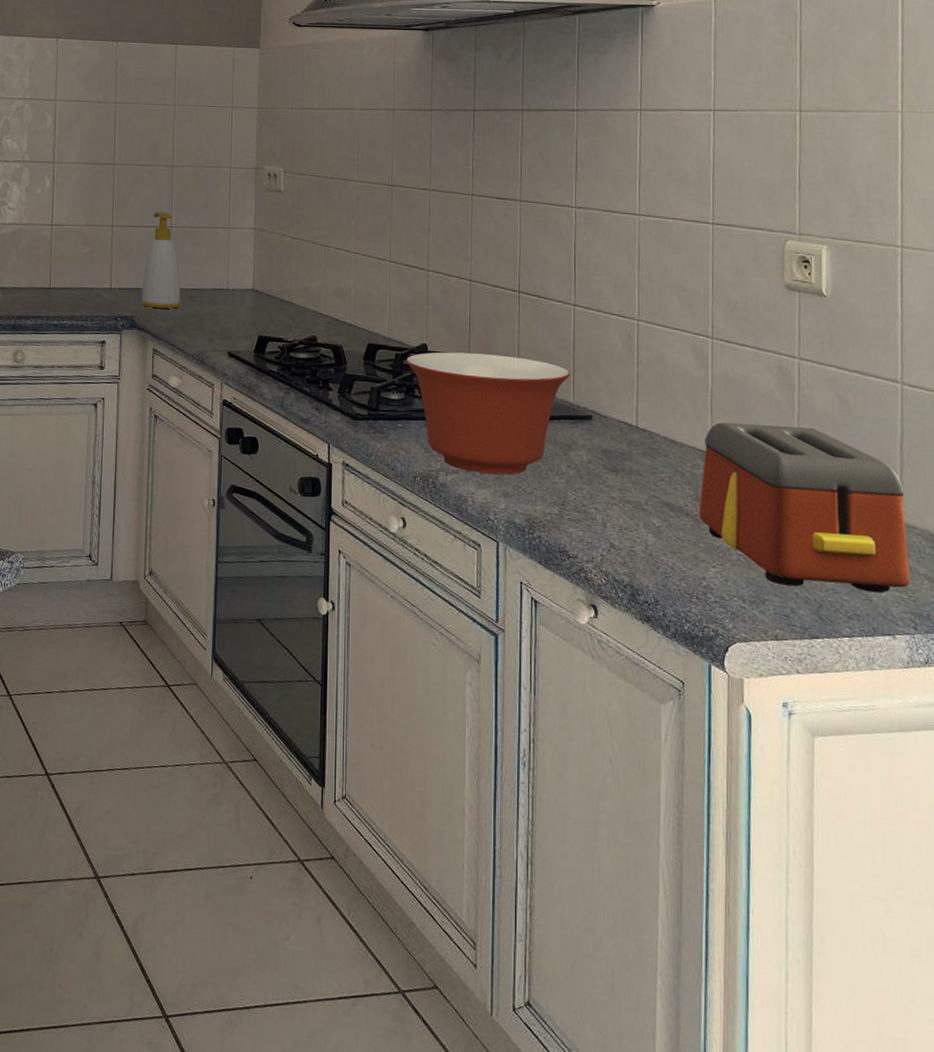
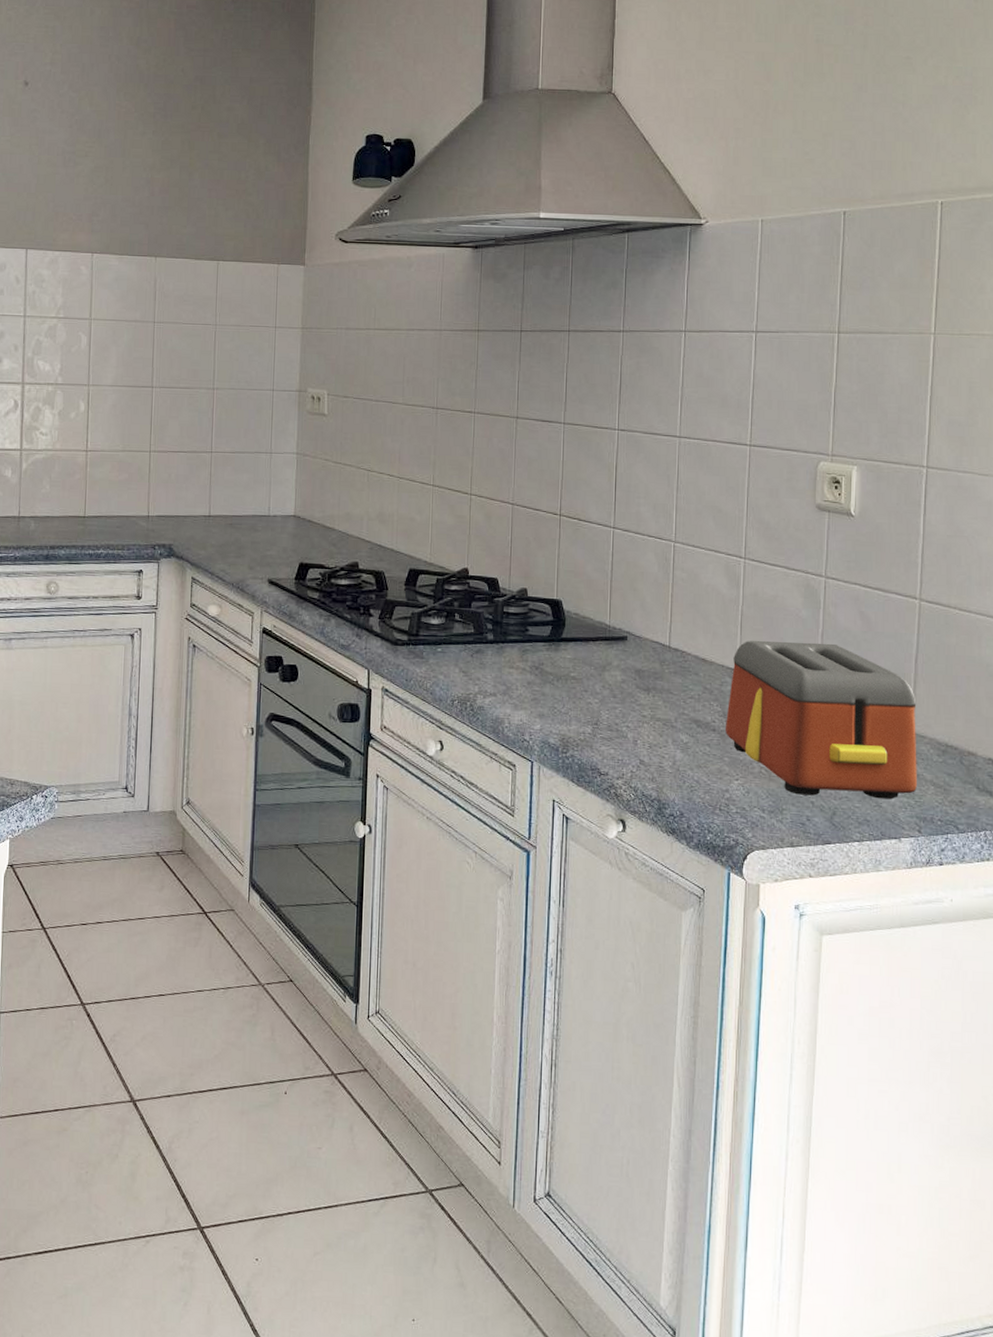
soap bottle: present [140,212,181,309] -> none [179,436,221,536]
mixing bowl: present [405,352,570,475] -> none [446,576,607,697]

